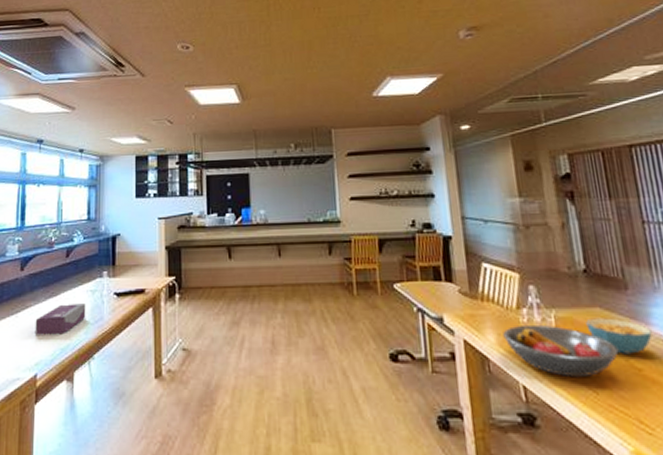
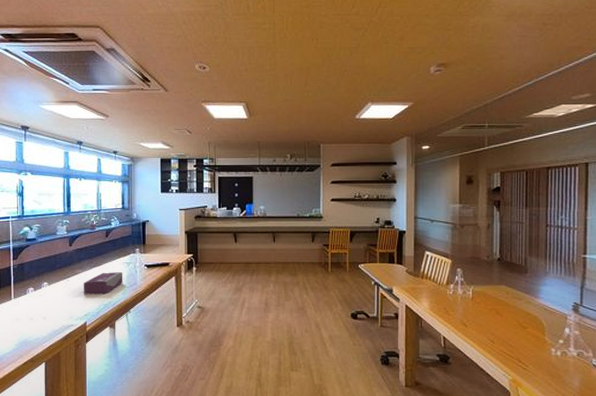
fruit bowl: present [503,324,619,378] -> none [434,295,513,332]
cereal bowl: present [586,318,652,354] -> none [494,292,538,317]

